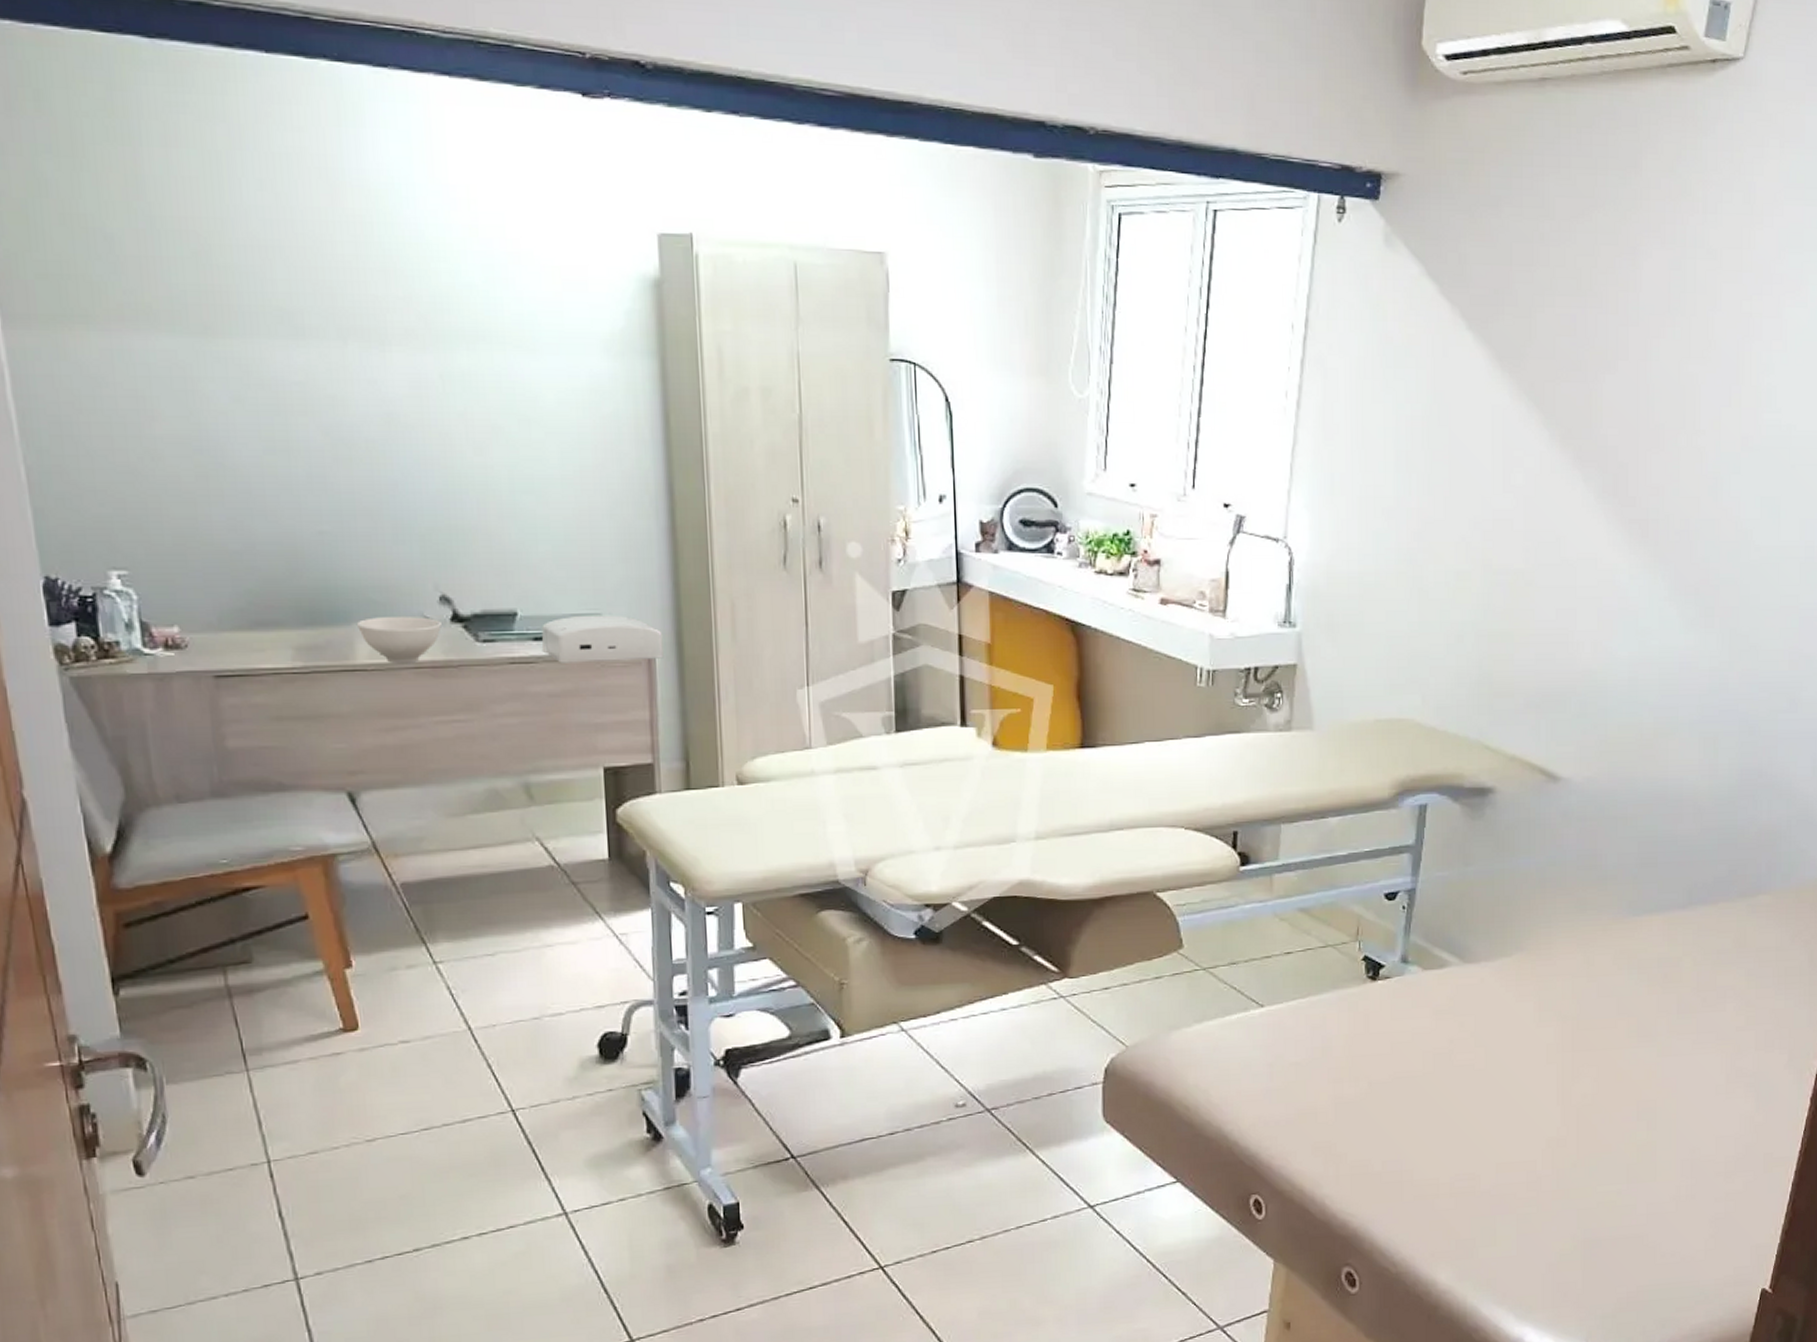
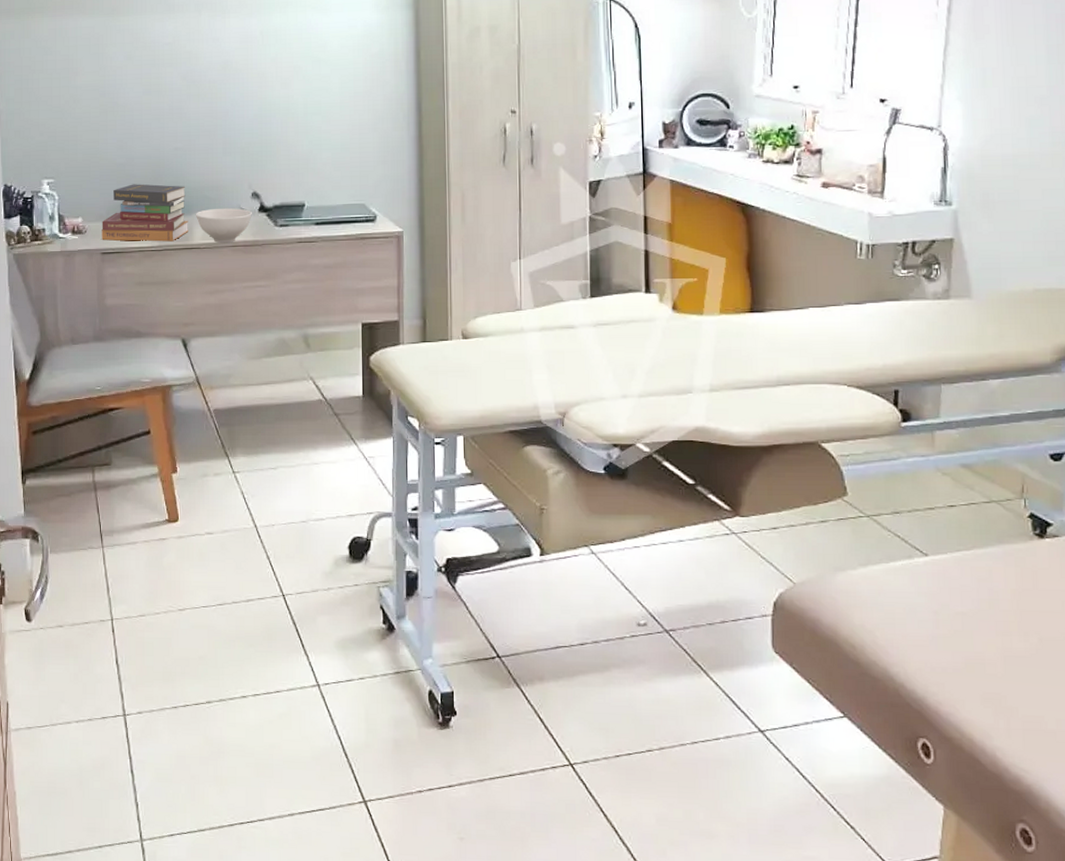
books: none [211,580,349,661] -> present [102,184,189,242]
tissue dispenser: present [541,615,664,663] -> none [321,204,410,242]

